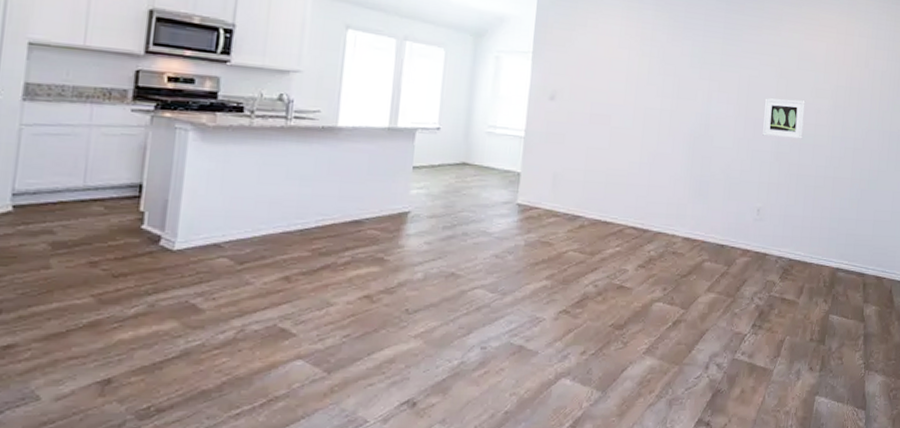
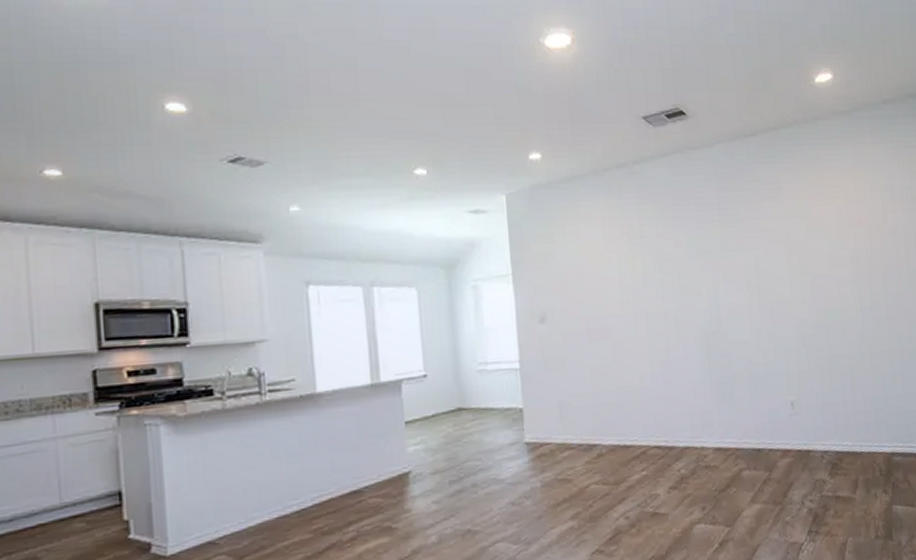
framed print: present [763,98,805,139] -> none [777,273,827,321]

